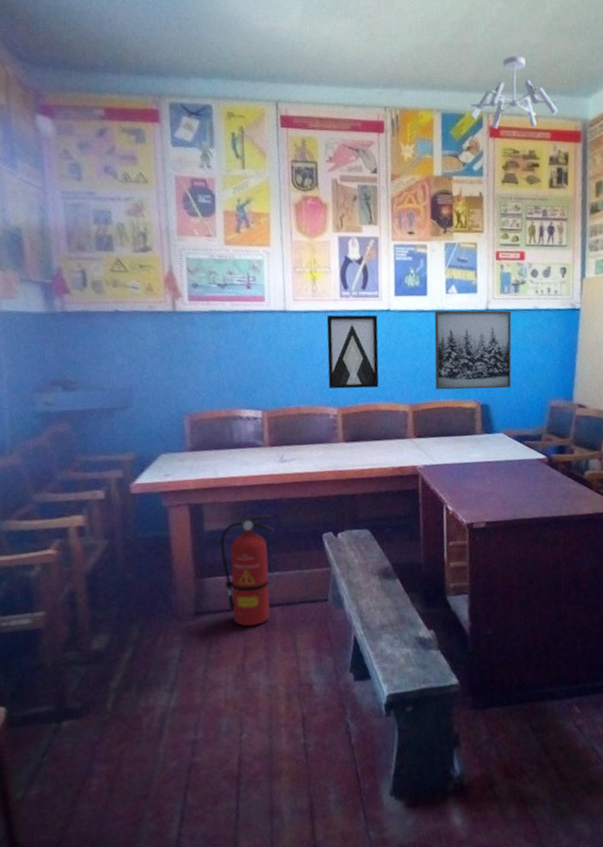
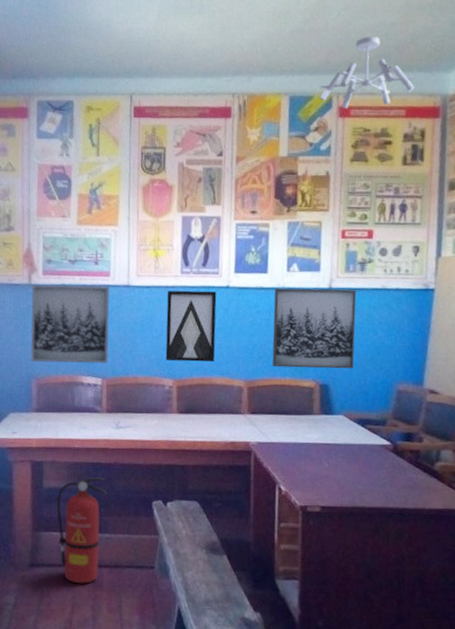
wall art: none [177,311,268,397] -> present [31,284,110,364]

